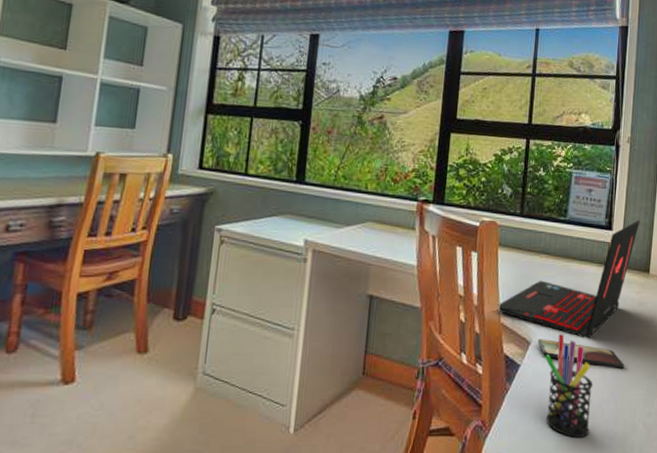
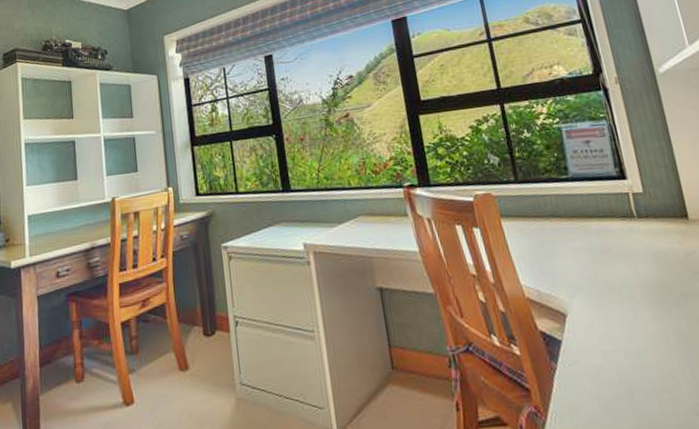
laptop: present [497,220,640,339] -> none [516,163,662,302]
smartphone: present [537,339,624,370] -> none [573,308,691,332]
pen holder: present [544,334,593,439] -> none [587,301,670,418]

